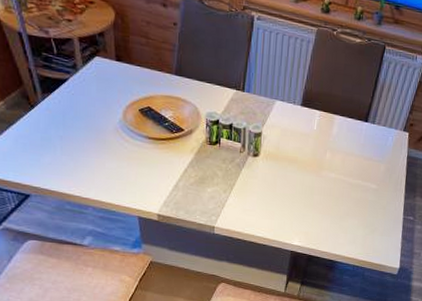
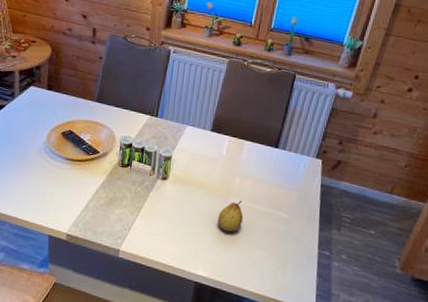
fruit: none [310,174,335,204] -> present [218,200,244,232]

